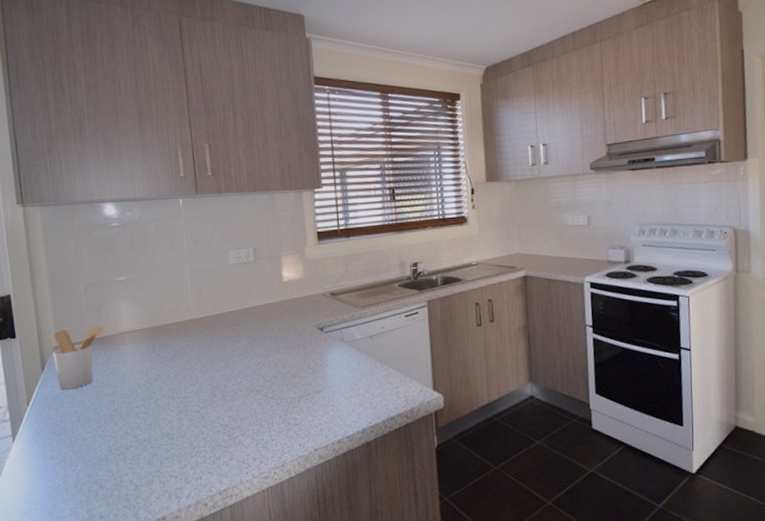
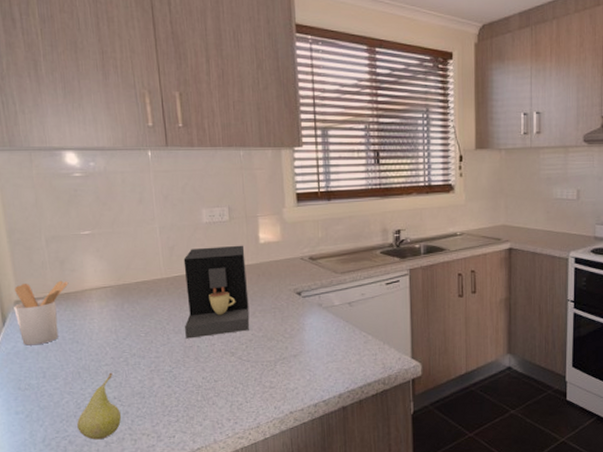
fruit: none [108,414,150,484] -> present [77,372,121,440]
coffee maker: none [211,284,274,378] -> present [183,245,250,339]

